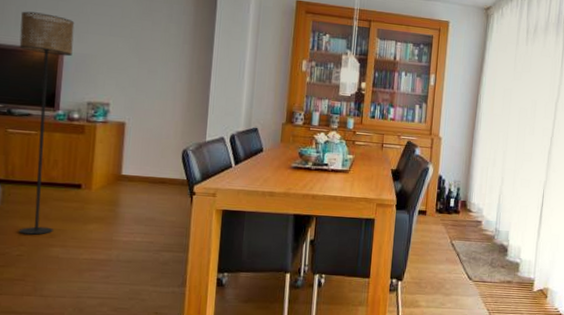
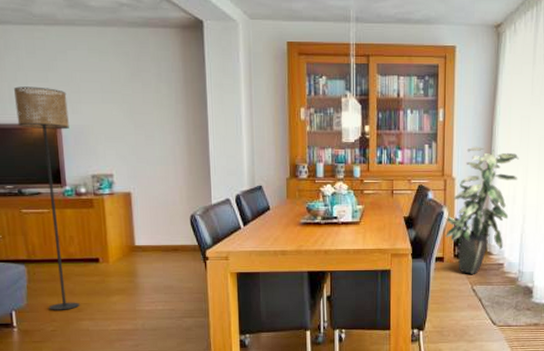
indoor plant: none [429,111,501,229] -> present [445,146,519,274]

